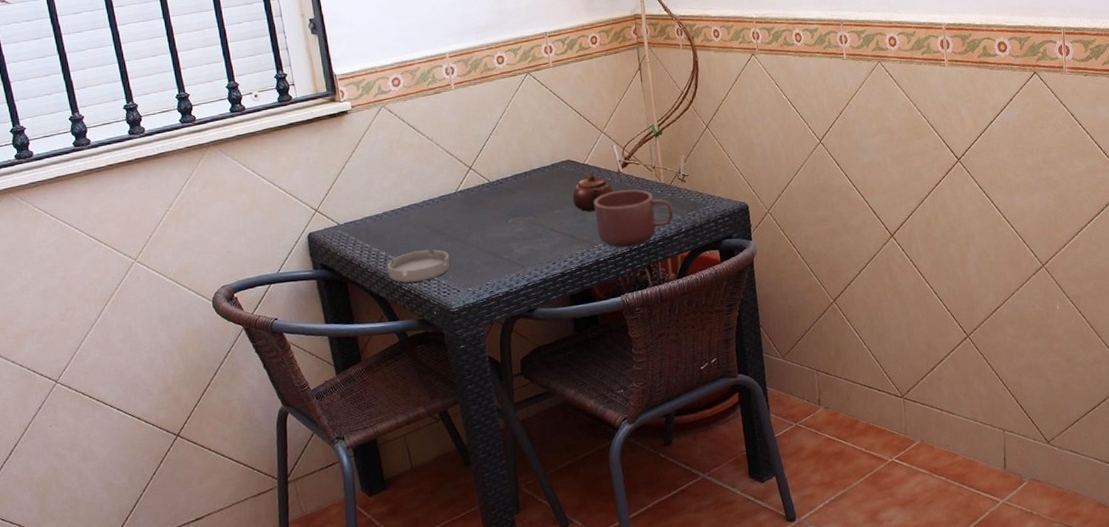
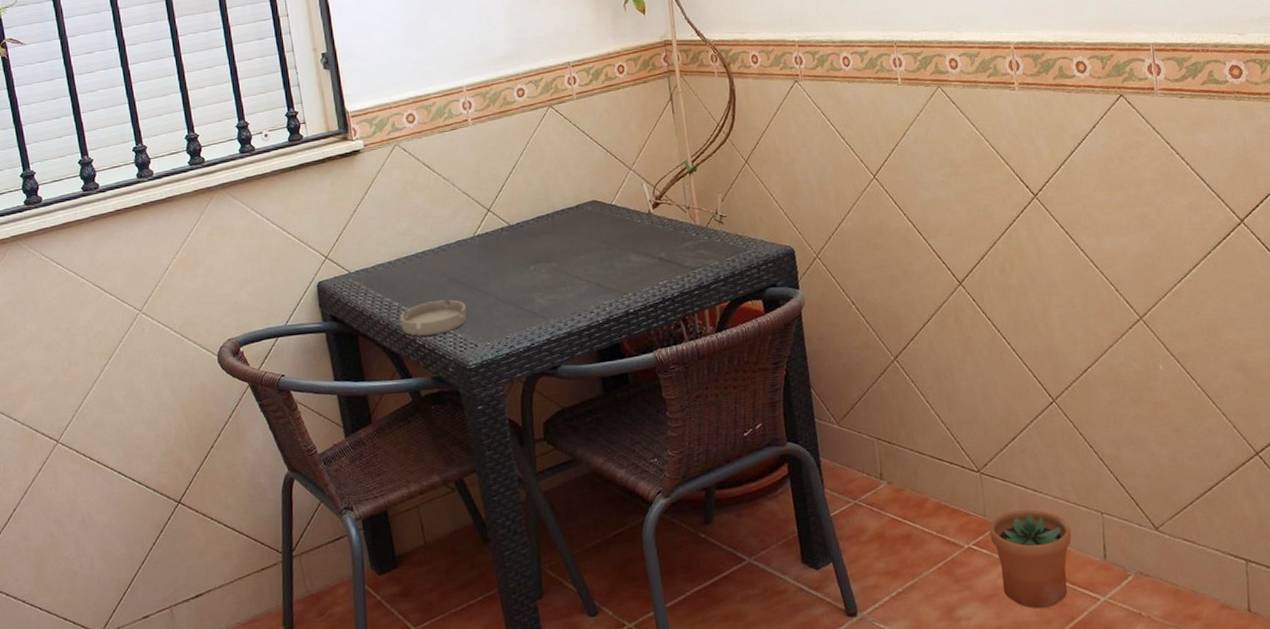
teapot: present [572,171,613,212] -> none [599,213,643,257]
cup: present [594,189,673,248] -> none [622,232,711,298]
planter: none [909,428,978,511] -> present [989,509,1072,609]

